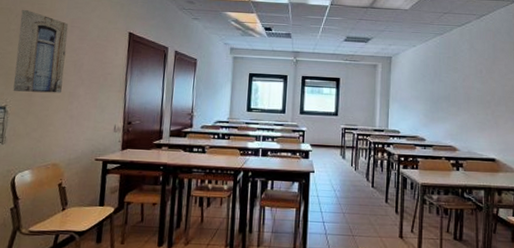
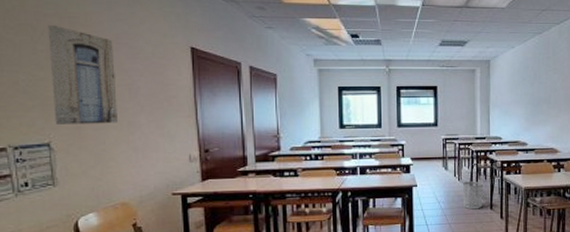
waste bin: none [358,172,380,201] -> present [462,181,484,210]

